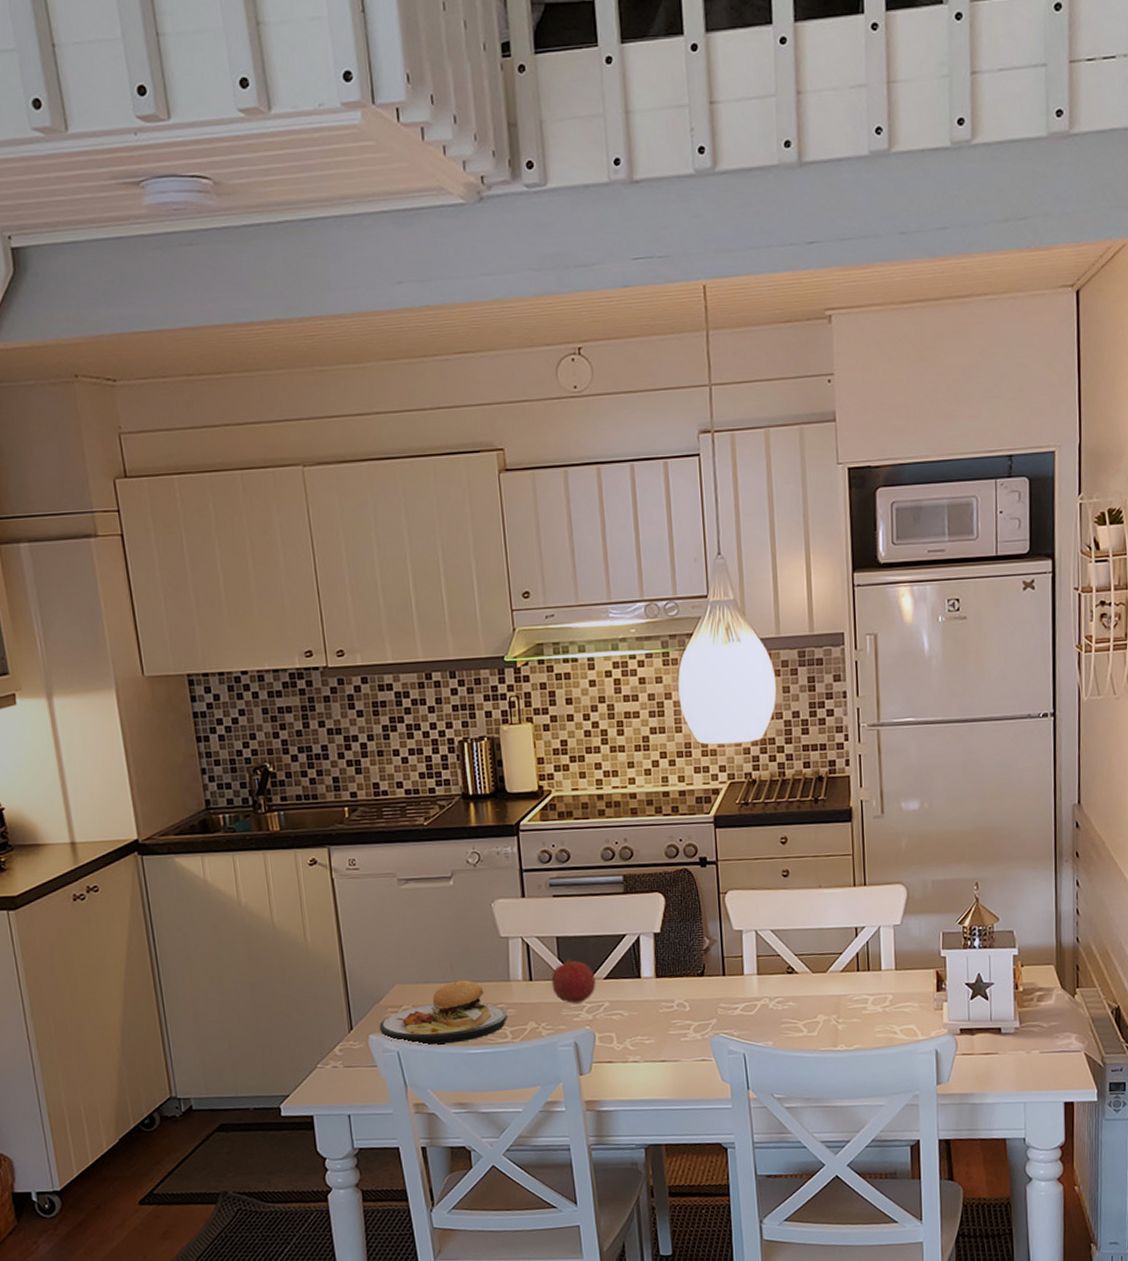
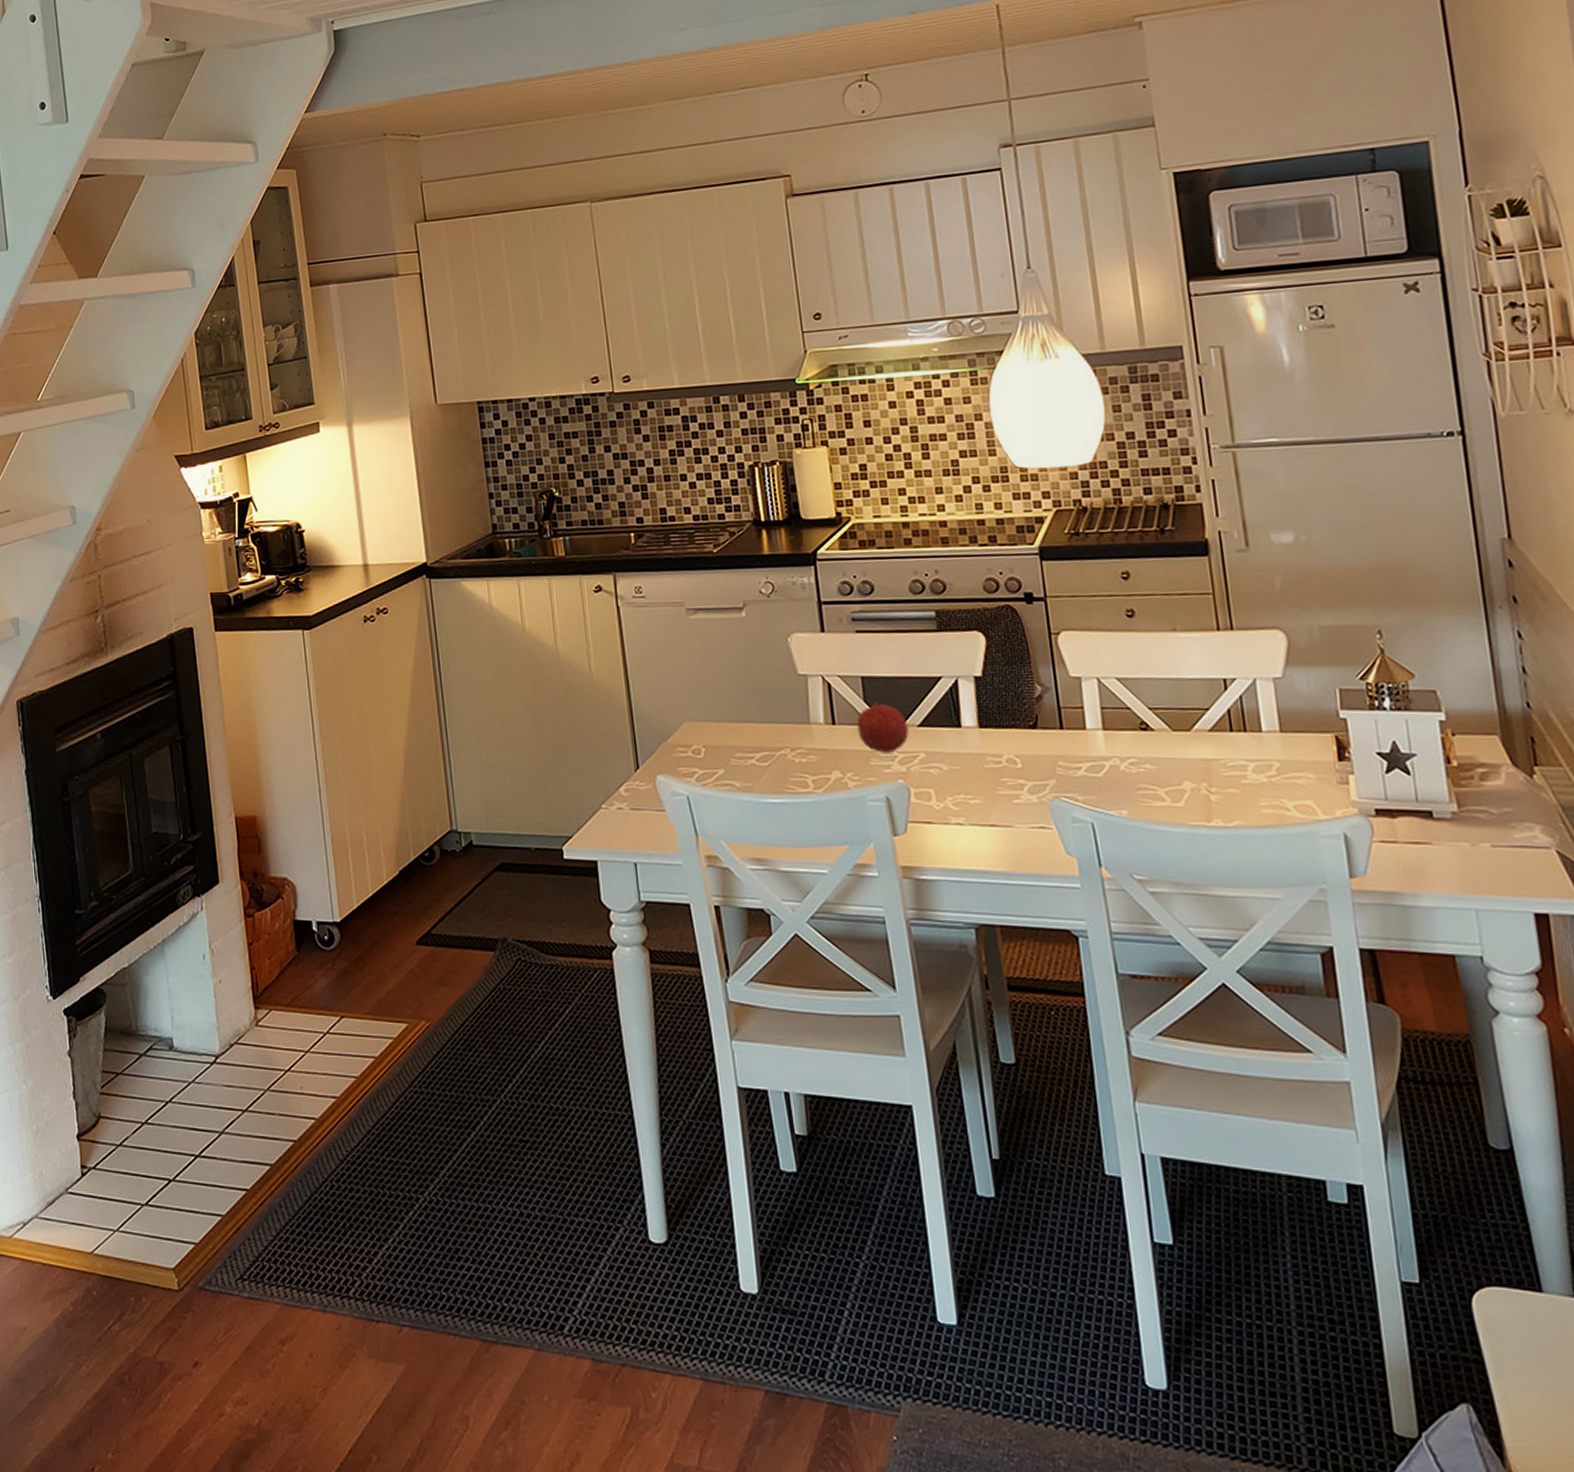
plate: present [379,963,507,1046] -> none [668,701,808,791]

